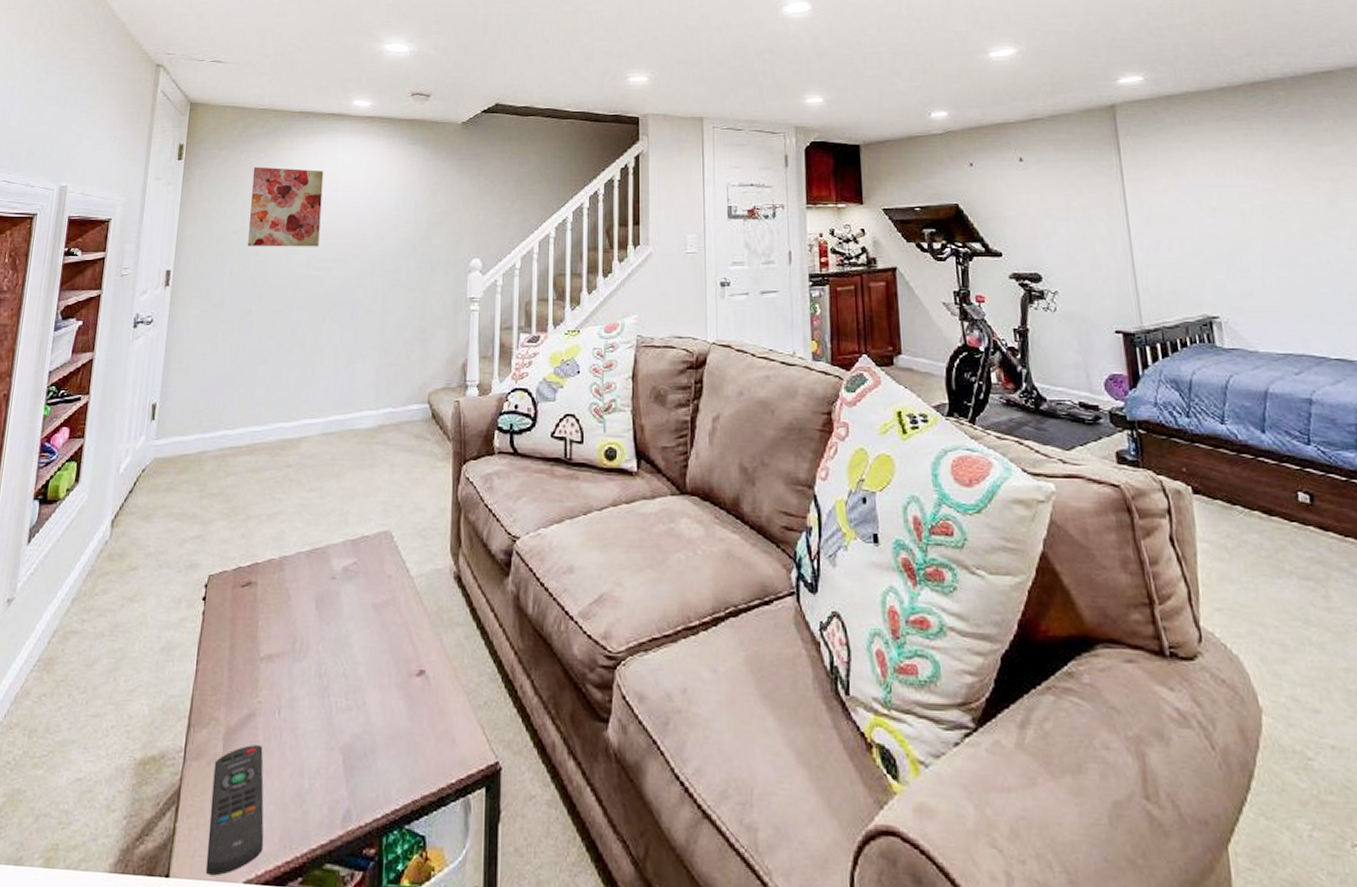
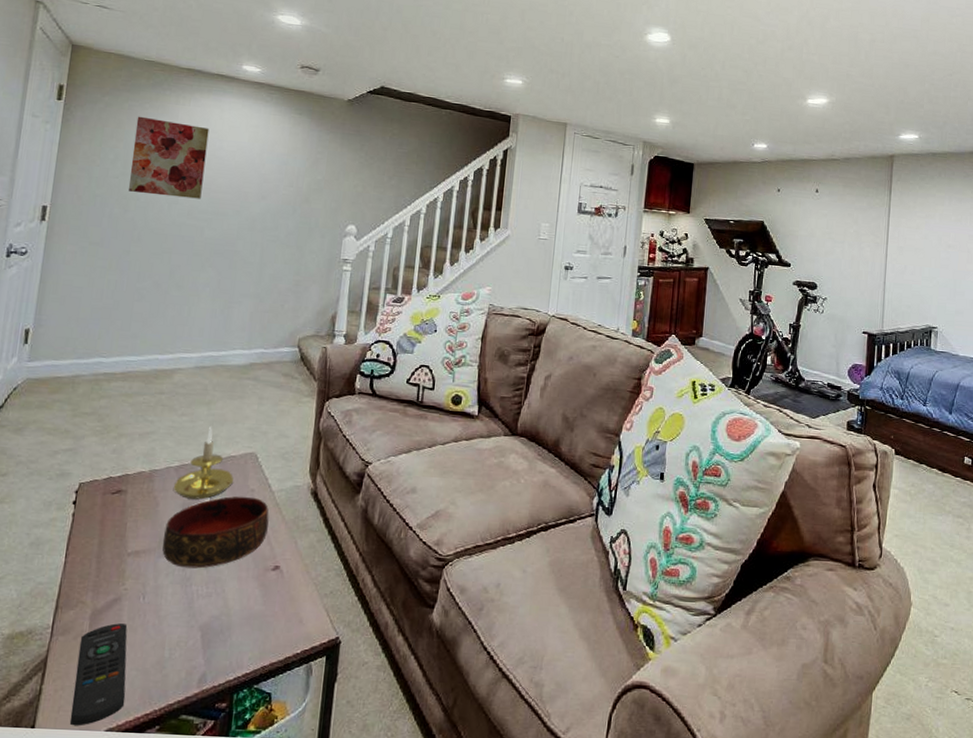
bowl: none [296,584,410,675] -> present [162,496,269,569]
candle holder: none [304,501,369,590] -> present [173,425,234,500]

